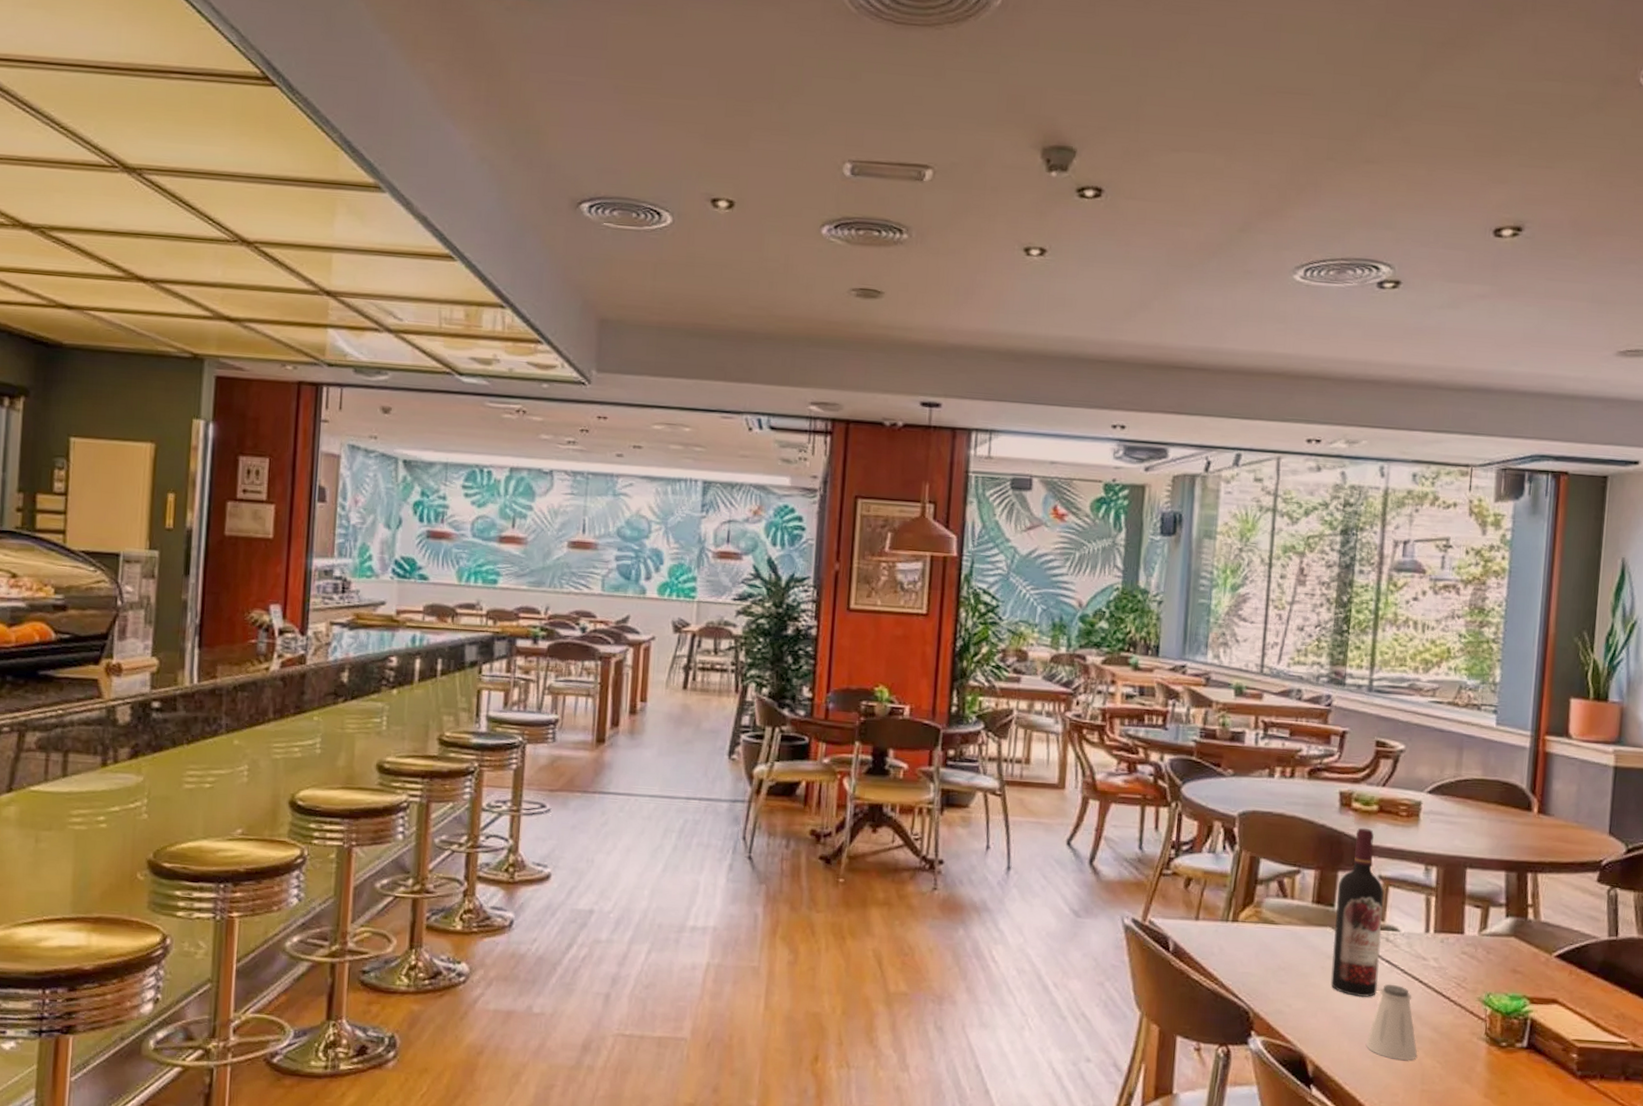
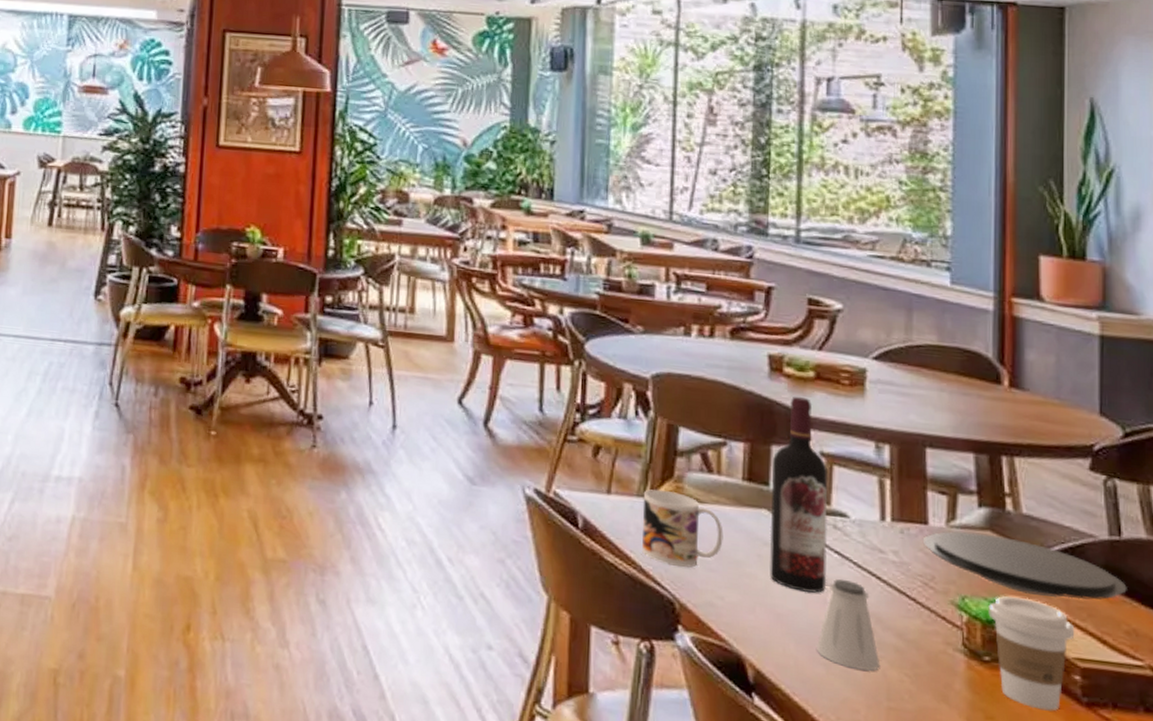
mug: none [1223,914,1294,981] -> present [642,489,724,568]
plate: none [1458,938,1619,991] -> present [922,531,1127,600]
coffee cup: none [1507,991,1576,1085] -> present [988,596,1075,711]

